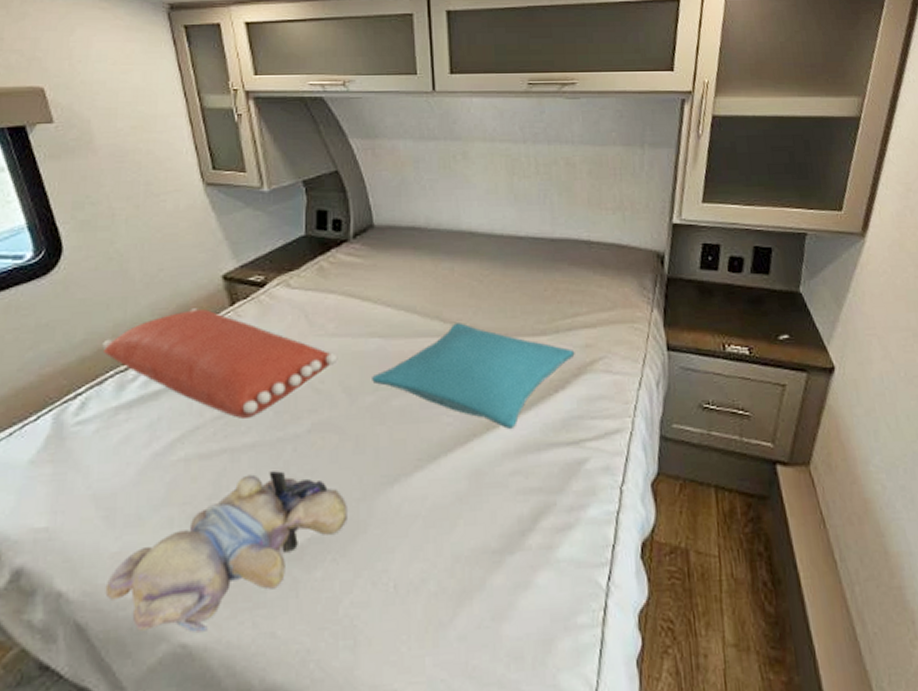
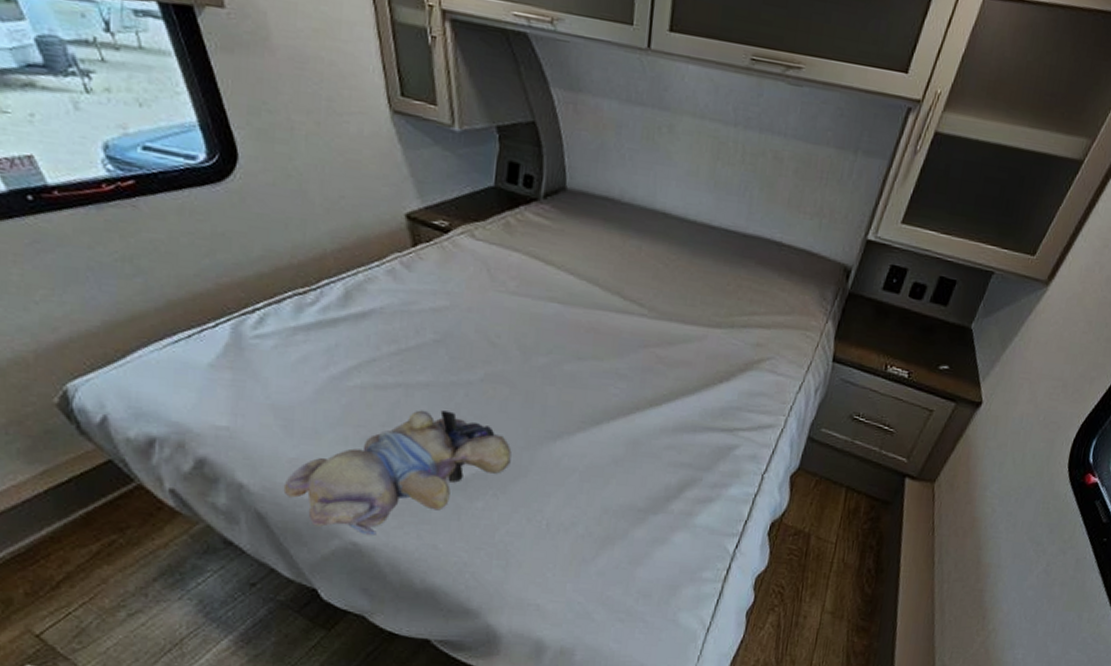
pillow: present [102,308,338,419] -> none [281,243,516,359]
pillow: present [372,323,575,430] -> none [547,302,745,410]

